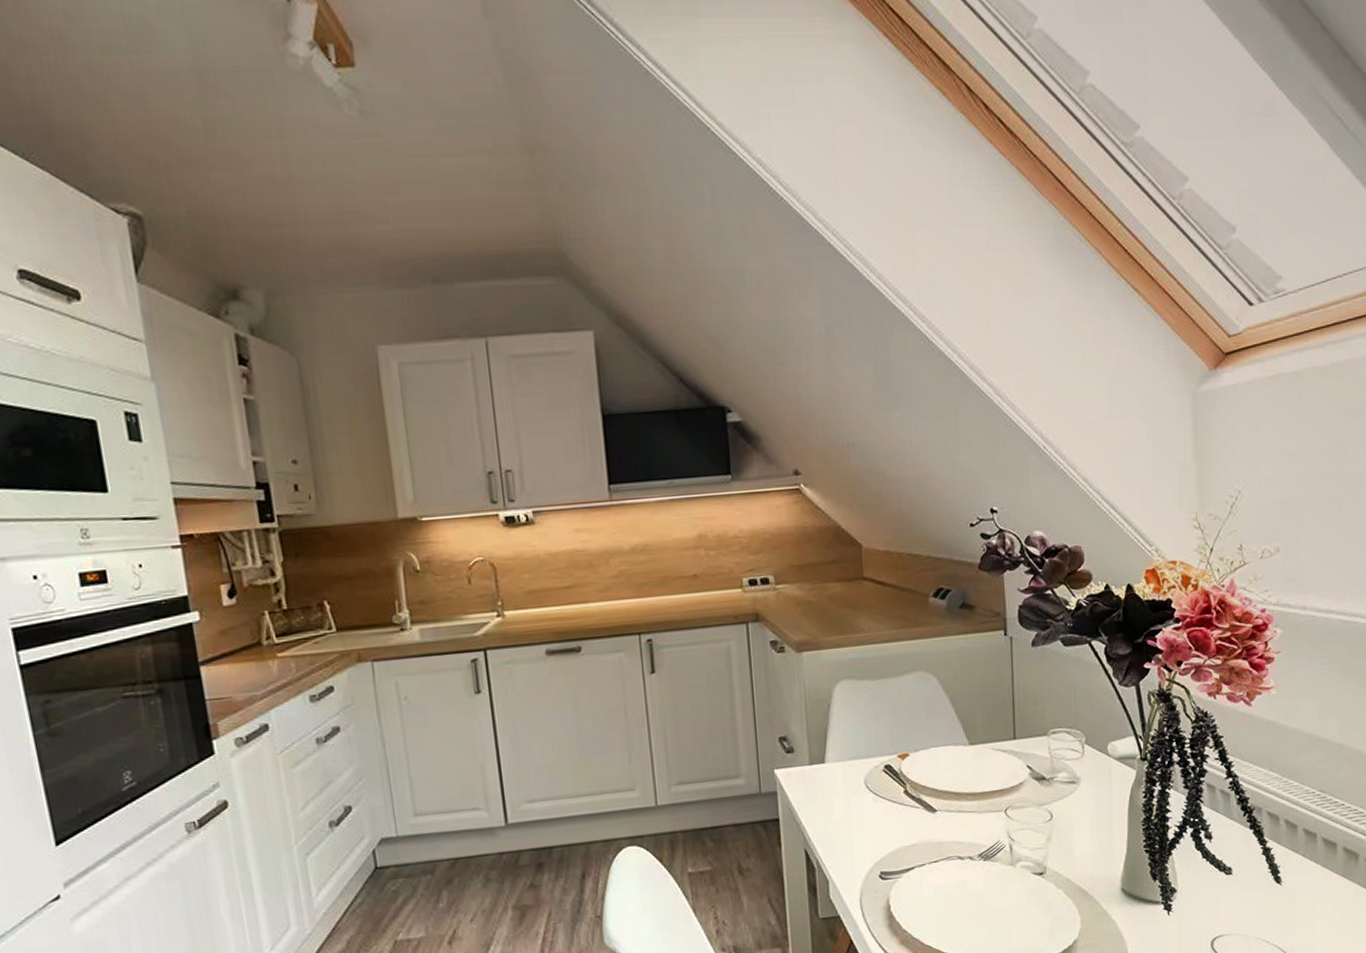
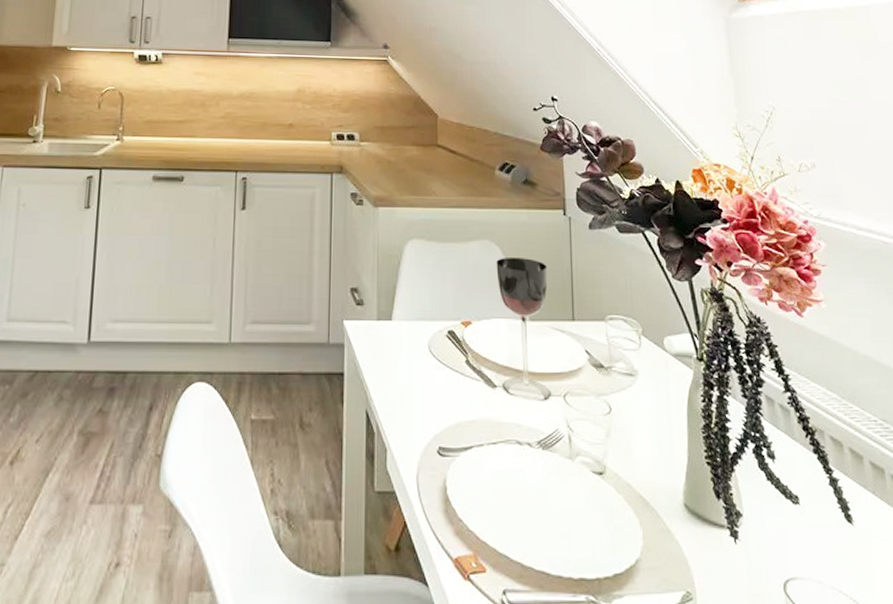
wineglass: none [933,684,992,819] -> present [496,256,551,401]

